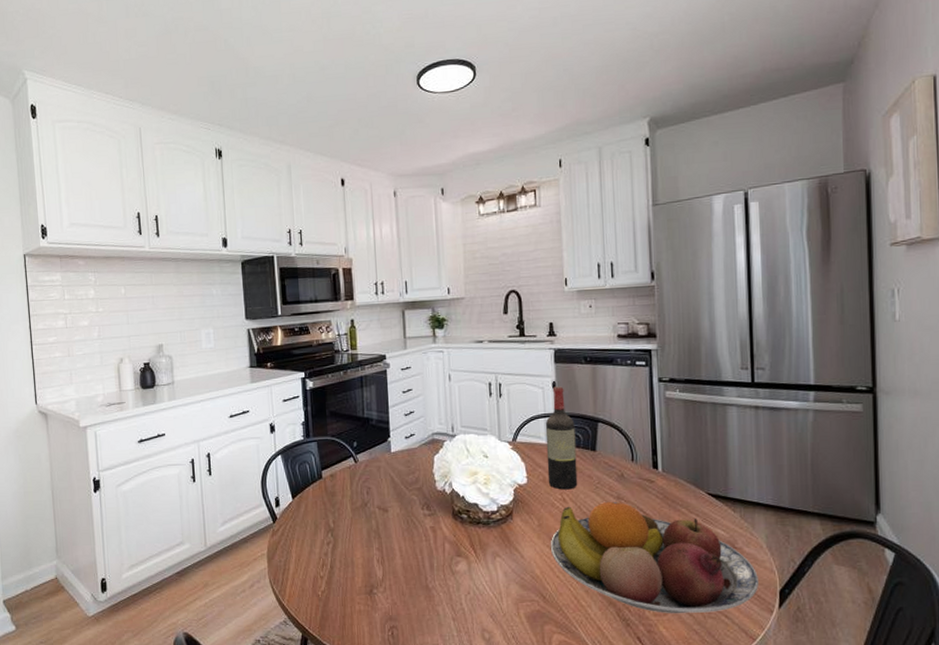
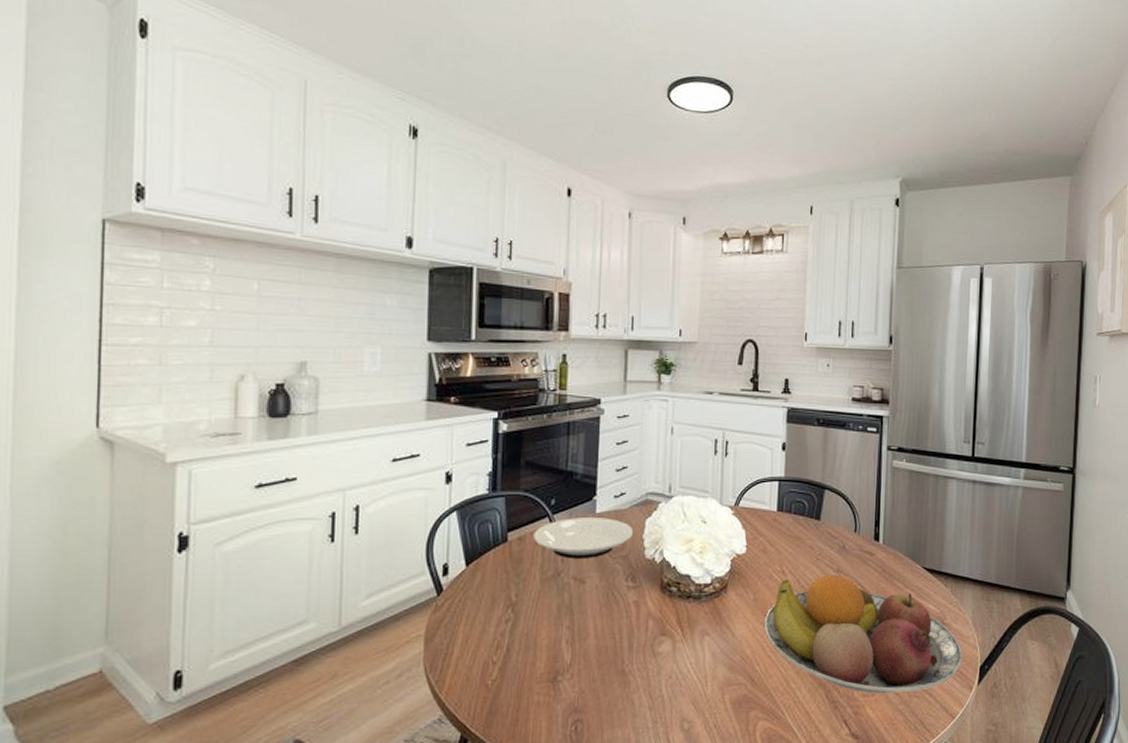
plate: none [342,456,424,491] -> present [533,518,633,559]
wine bottle: present [545,386,578,490] -> none [768,448,802,561]

